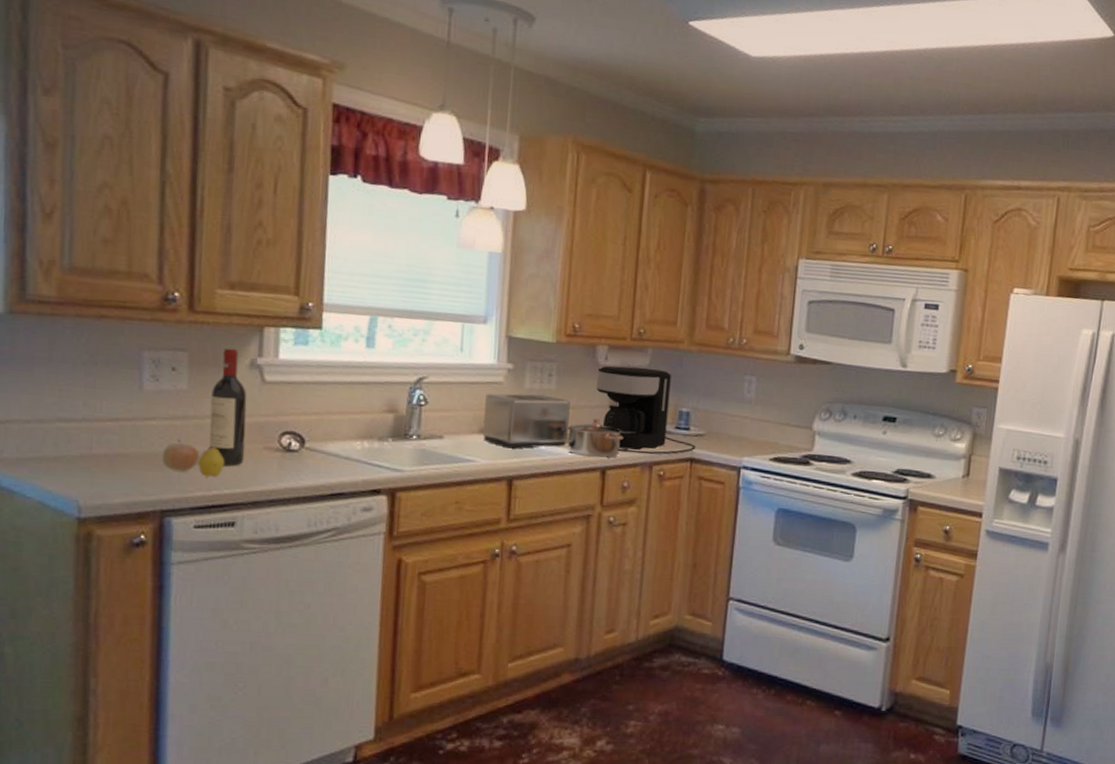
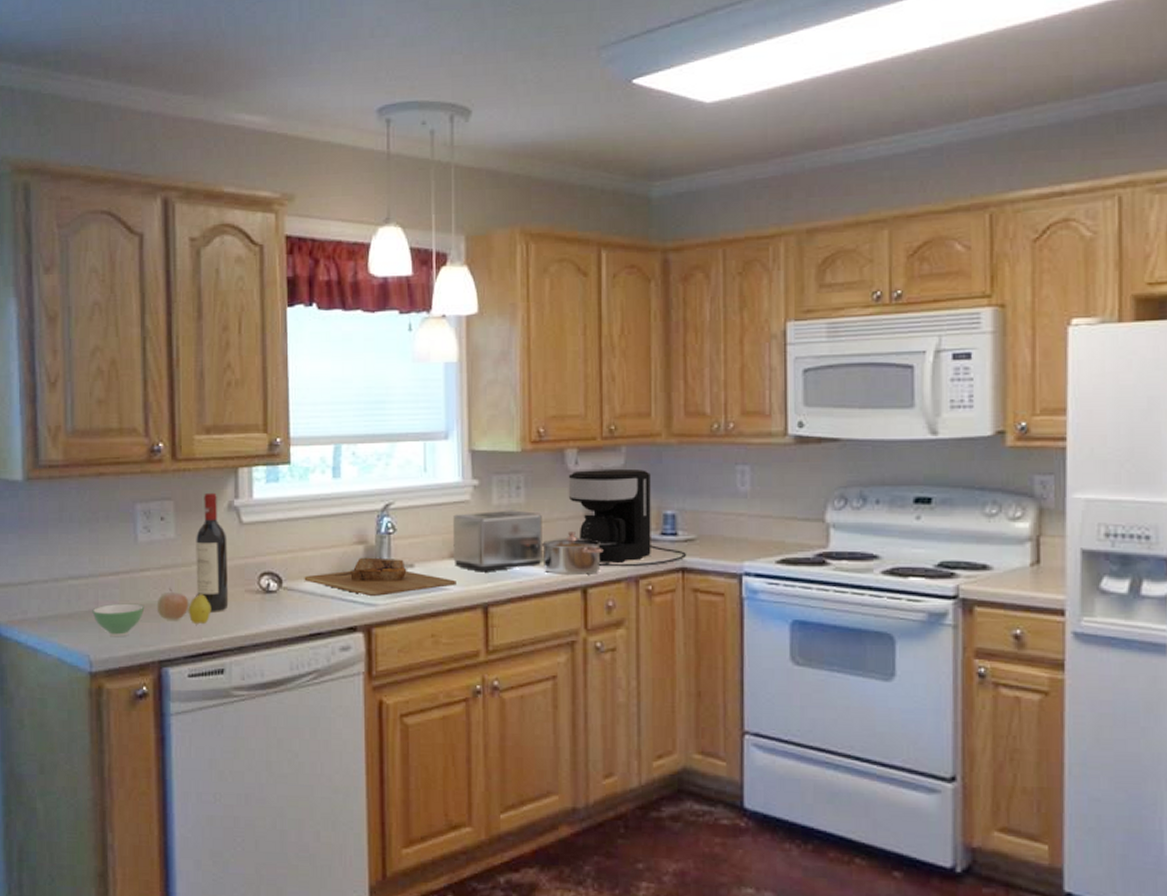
bowl: none [84,450,148,485] -> present [92,603,145,638]
cutting board: none [328,425,484,464] -> present [304,557,456,597]

